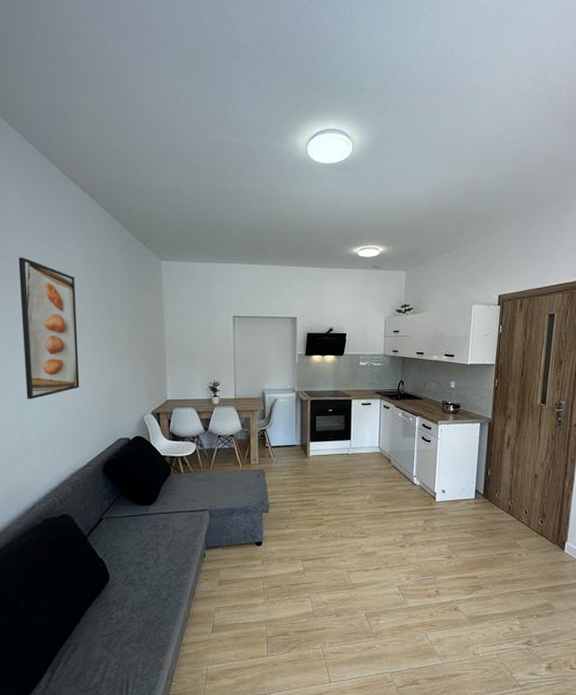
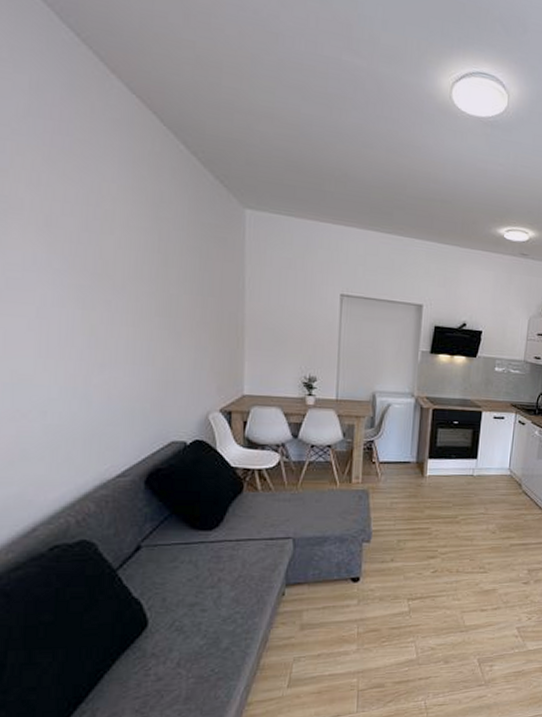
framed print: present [18,257,80,399] -> none [20,172,115,380]

